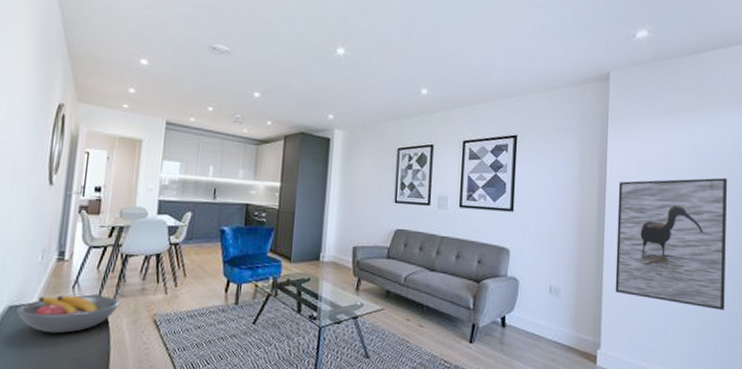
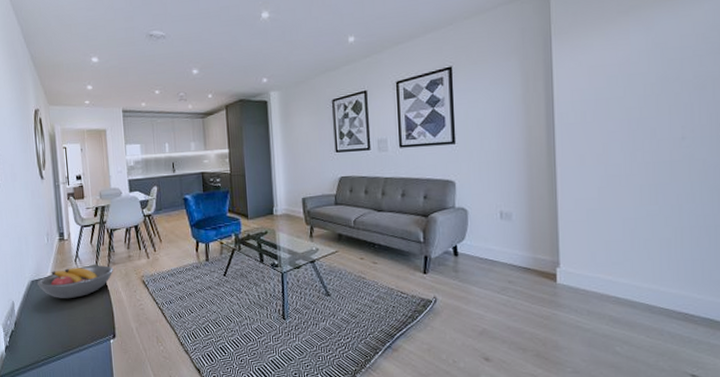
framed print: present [615,178,727,310] -> none [568,73,700,215]

